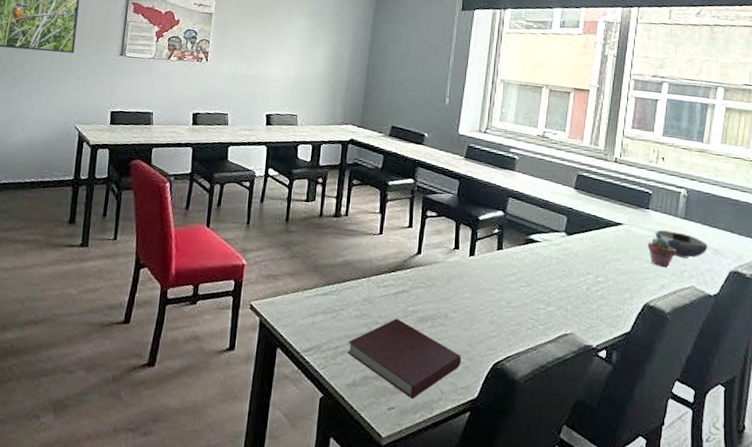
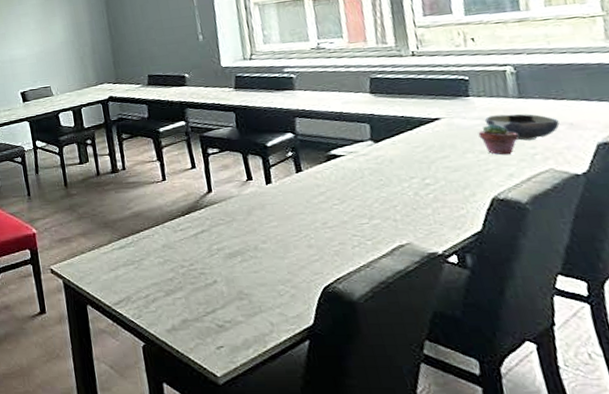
notebook: present [347,318,462,399] -> none [157,259,286,335]

